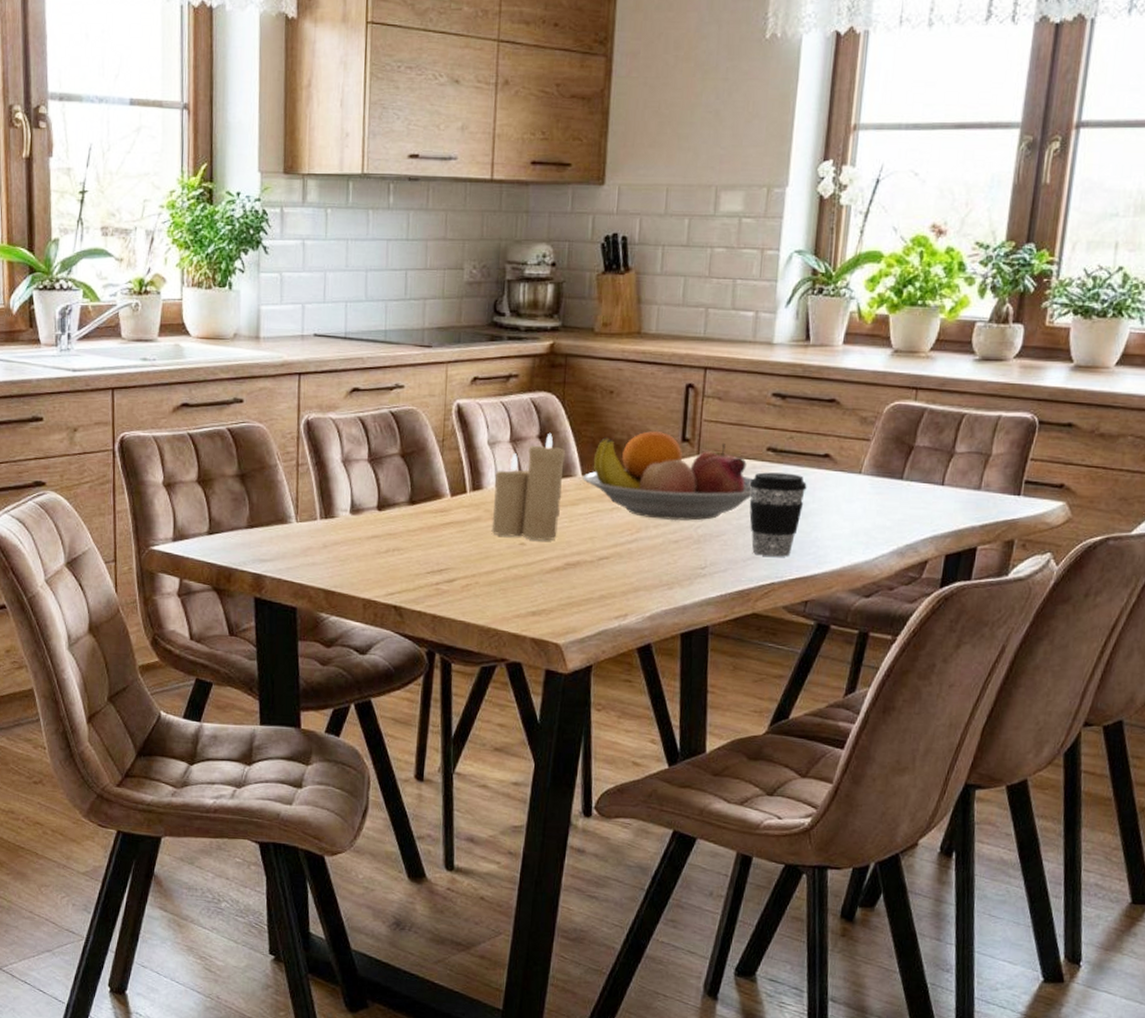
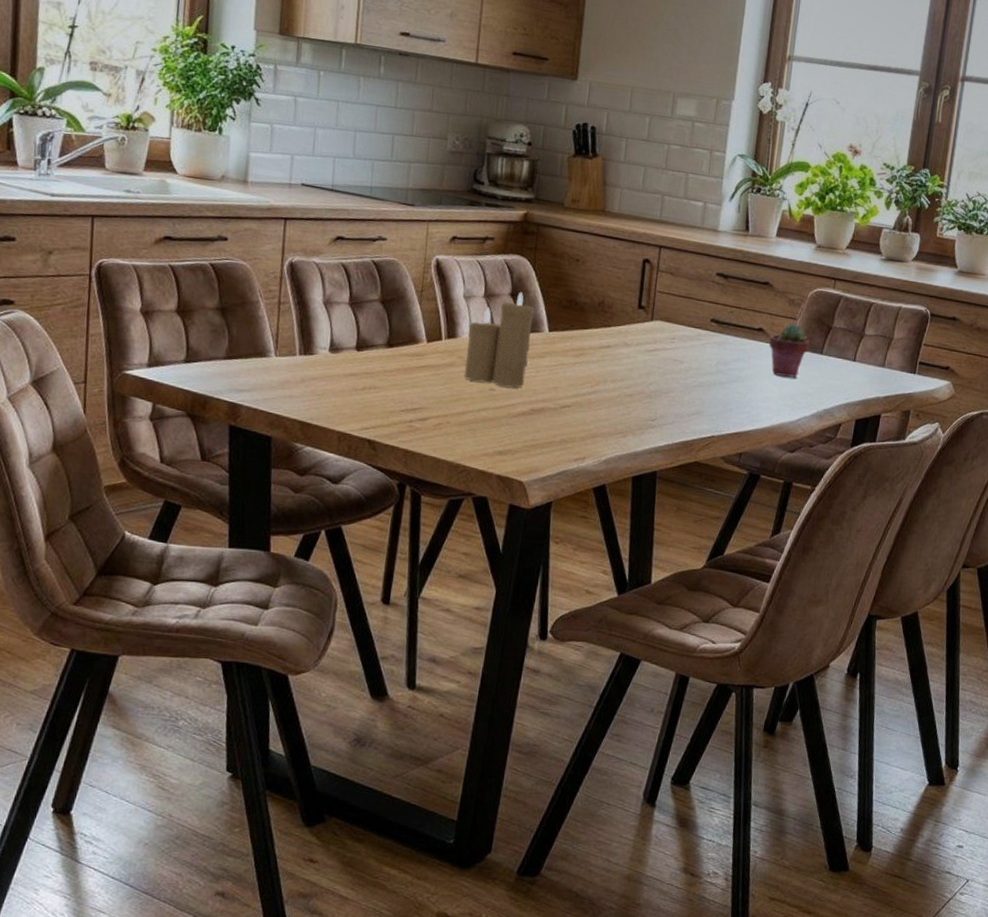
fruit bowl: present [583,430,754,521] -> none [549,296,699,378]
coffee cup: present [749,472,807,557] -> none [694,340,744,414]
potted succulent: none [836,446,886,510] -> present [768,323,809,378]

